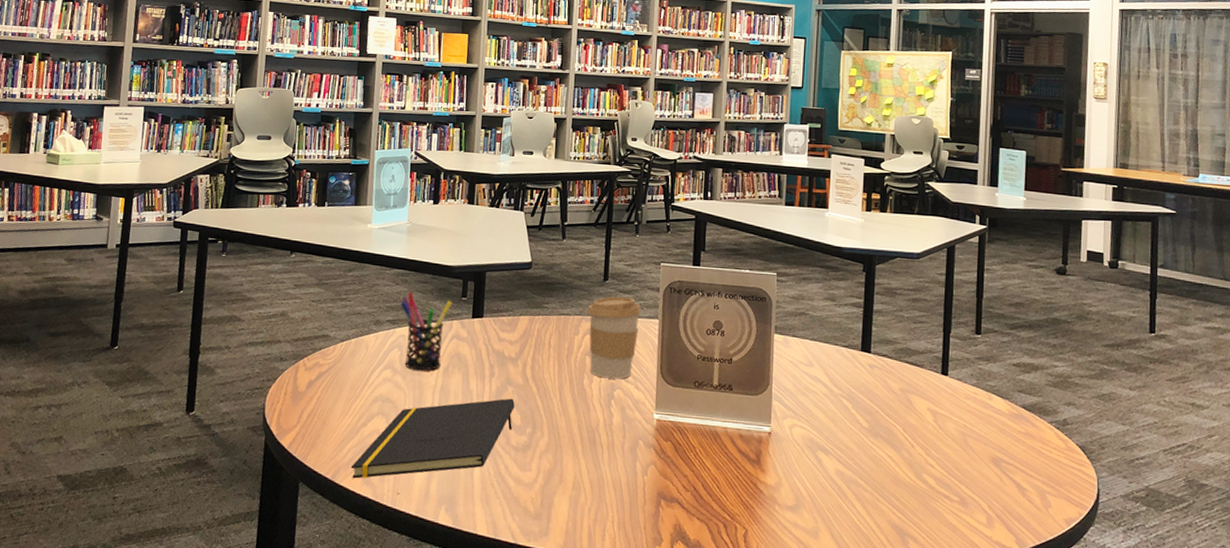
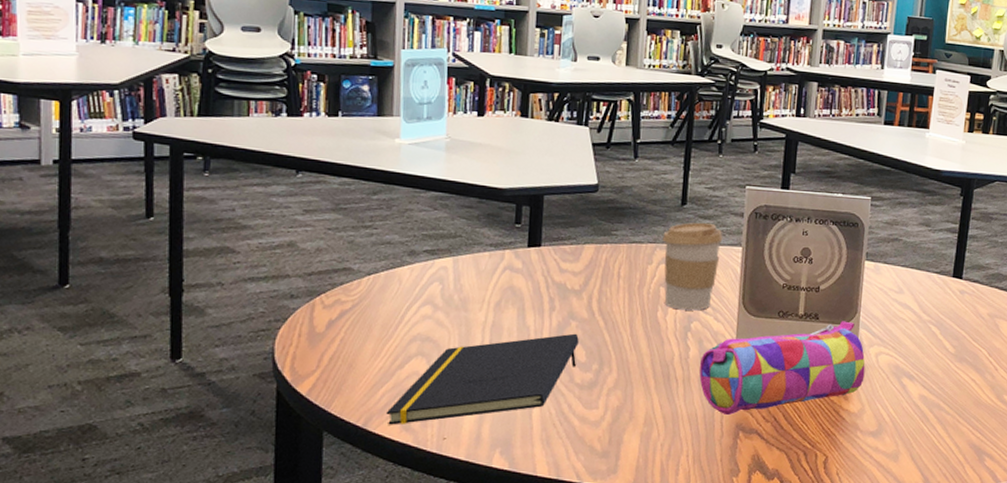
pen holder: present [400,292,453,371] -> none [439,218,504,306]
pencil case: none [623,392,780,482] -> present [699,321,866,415]

